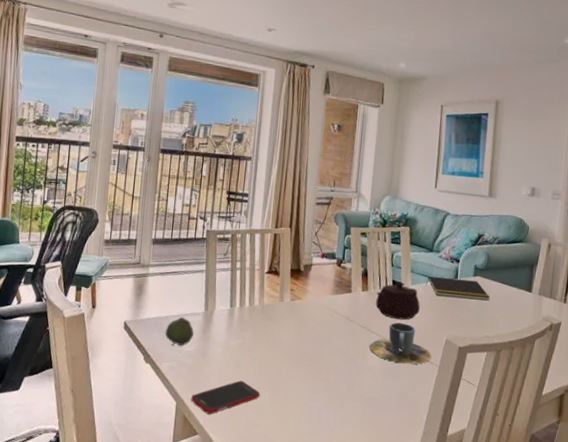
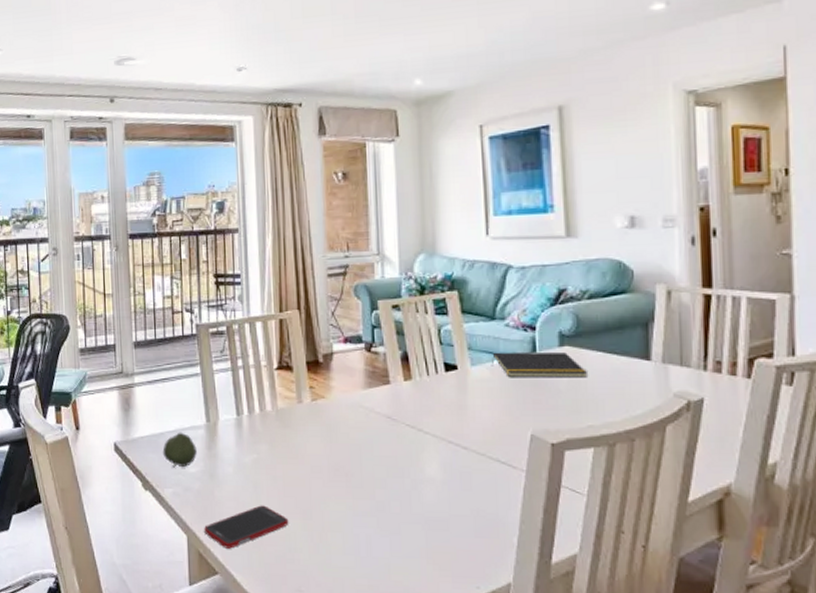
cup: present [370,322,431,365] -> none [424,418,512,472]
teapot: present [376,281,420,320] -> none [424,364,488,413]

